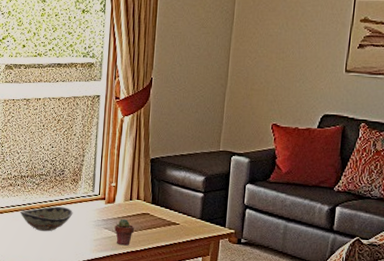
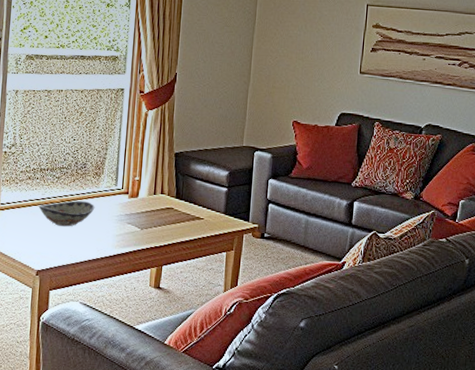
potted succulent: present [114,218,135,246] -> none [138,213,159,241]

